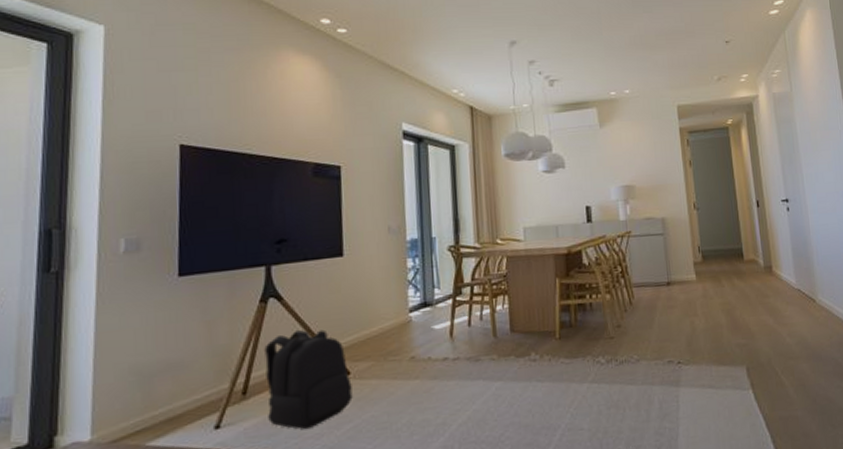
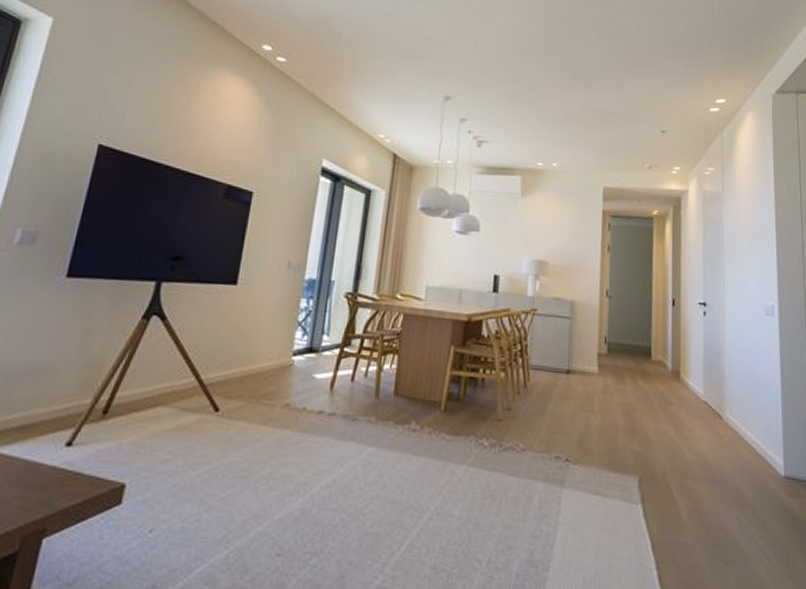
backpack: present [264,329,353,429] -> none [123,355,218,463]

